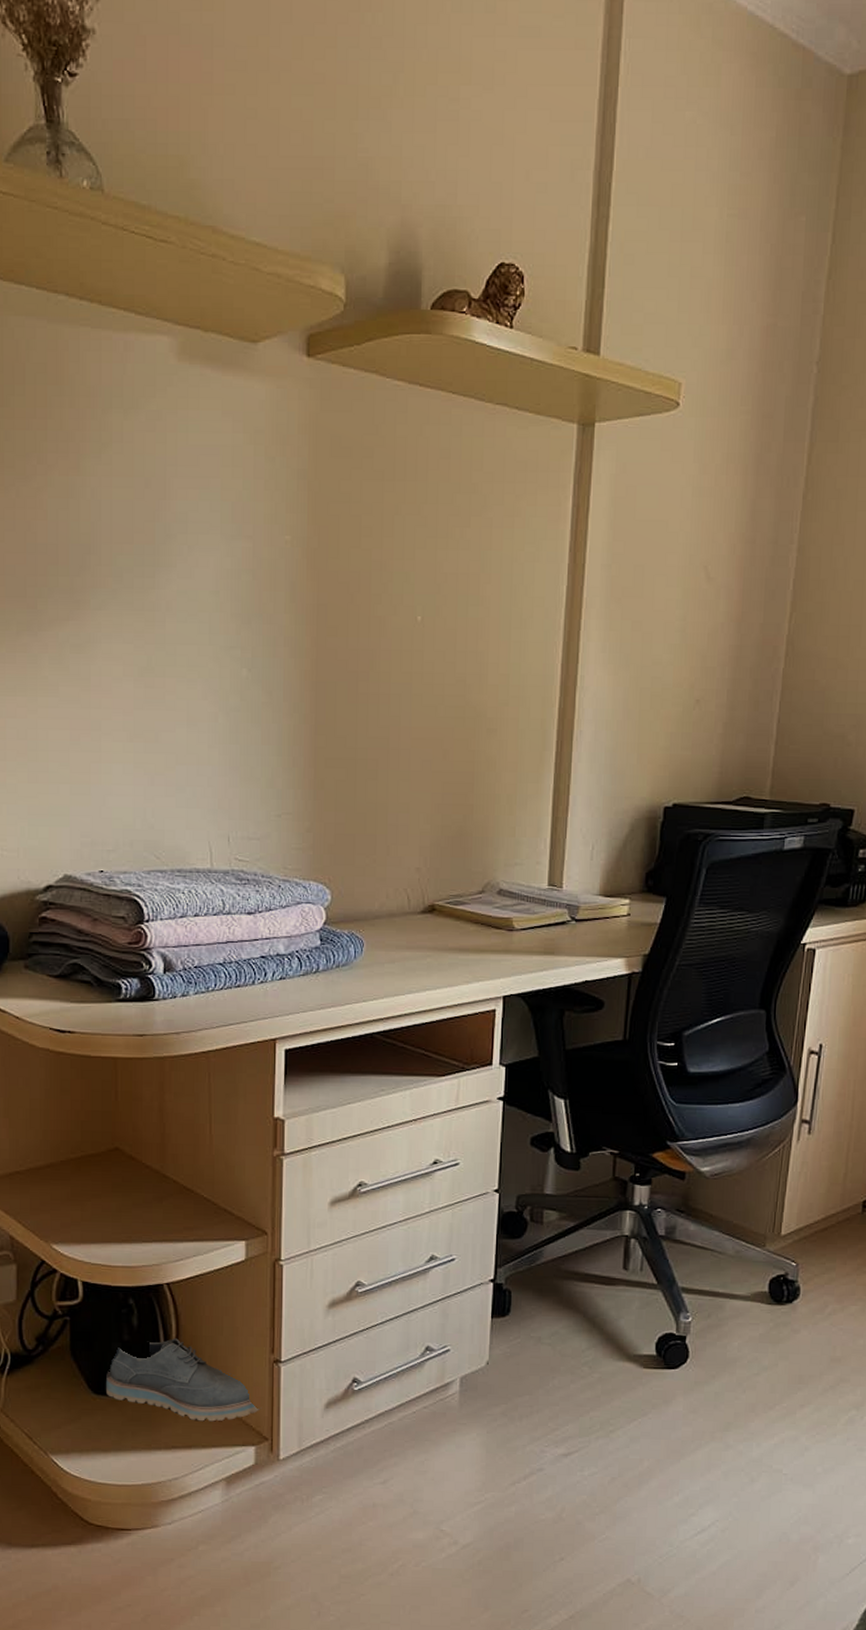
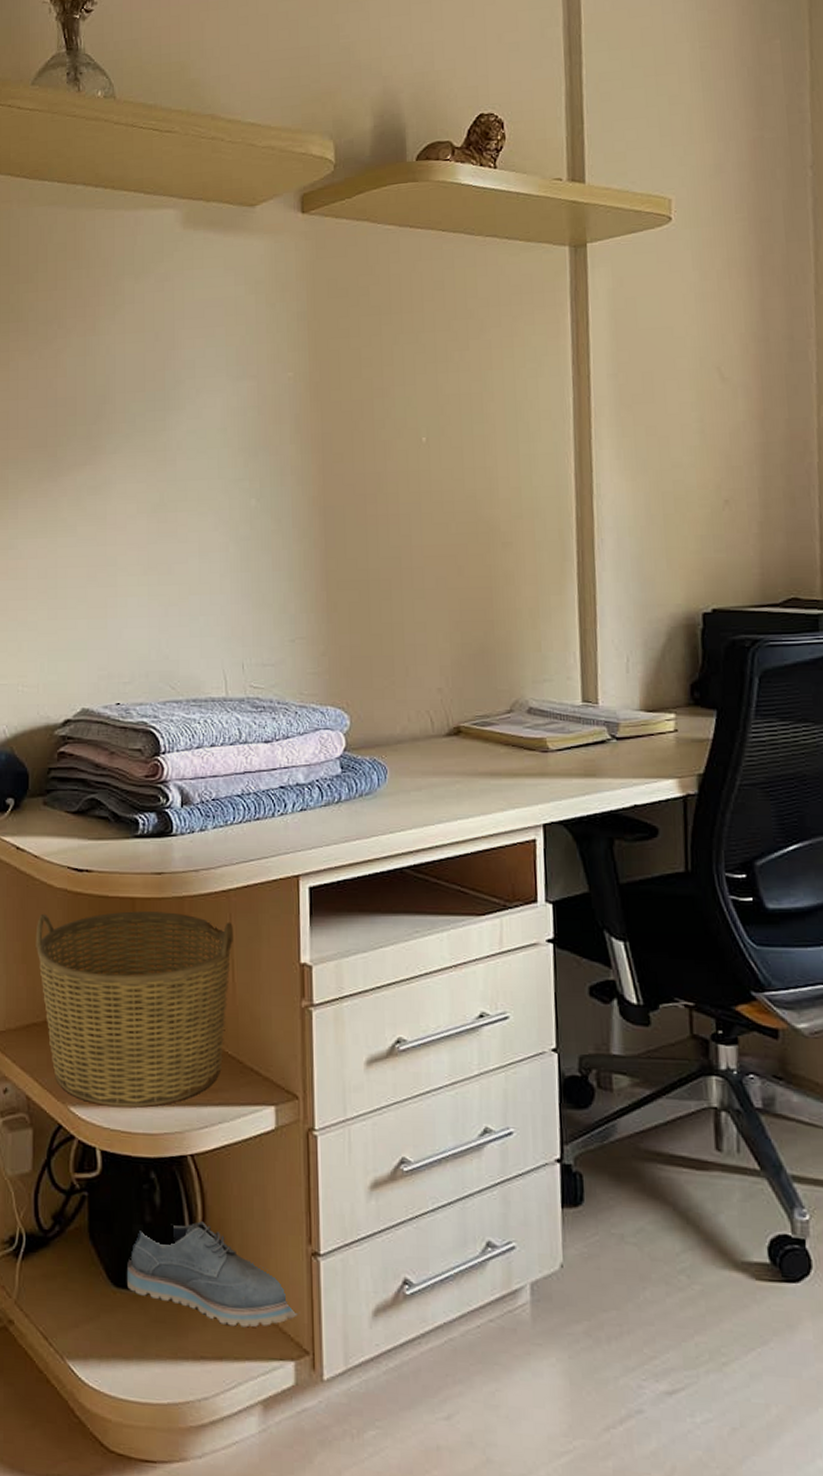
basket: none [18,1070,211,1244] -> present [35,911,233,1108]

